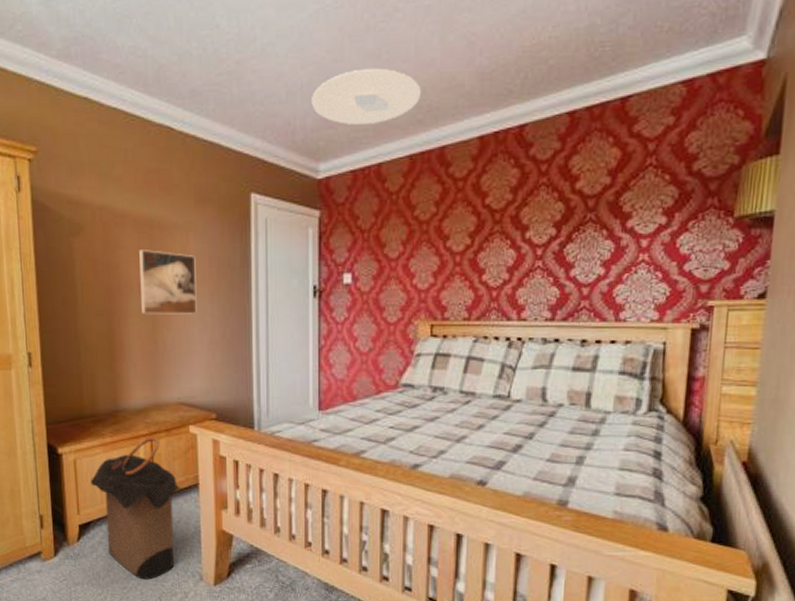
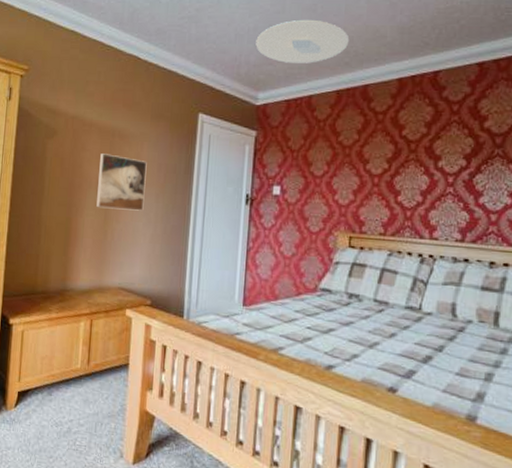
laundry hamper: present [91,436,183,580] -> none [34,316,114,452]

